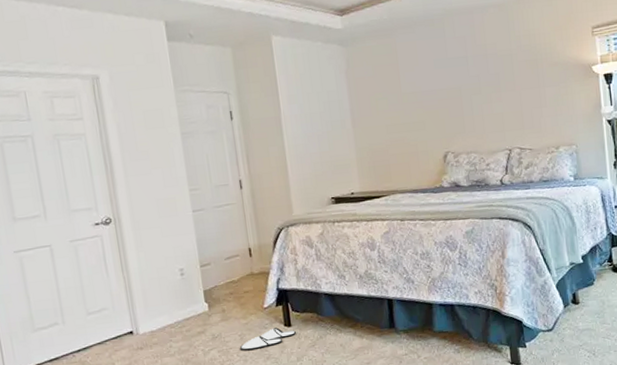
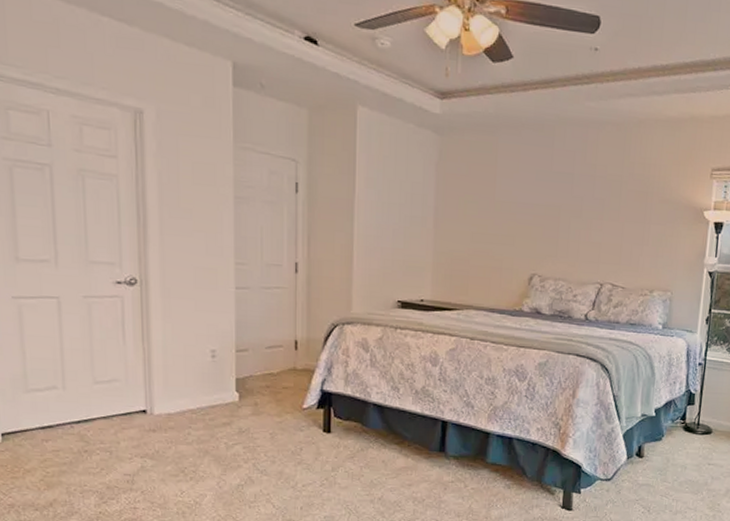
slippers: present [239,327,296,351] -> none [268,432,335,452]

